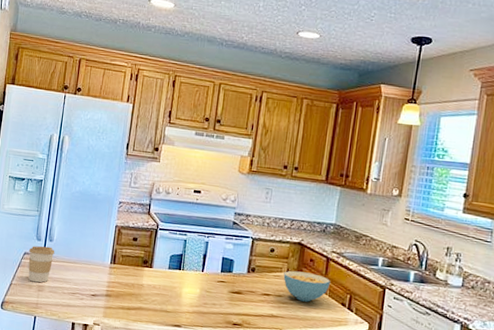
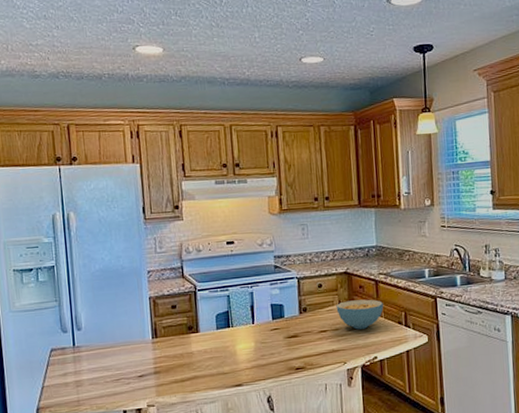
coffee cup: present [28,245,55,283] -> none [56,336,87,379]

